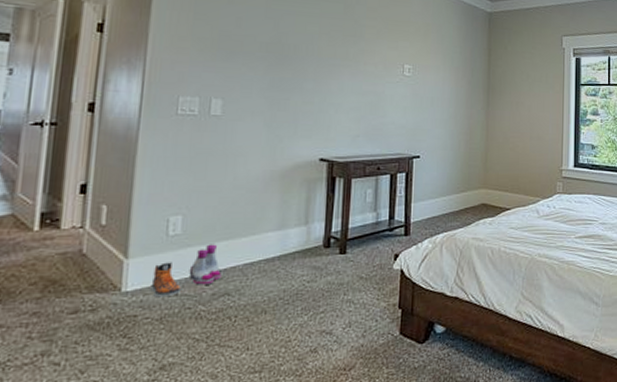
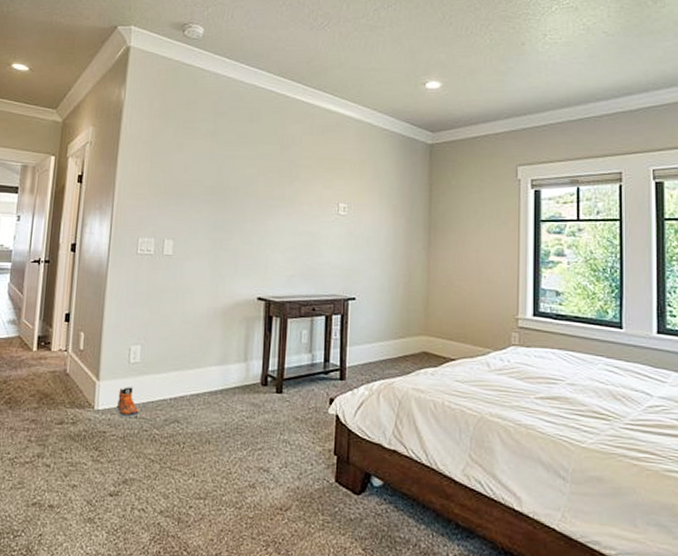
boots: present [189,244,221,285] -> none [146,373,172,411]

